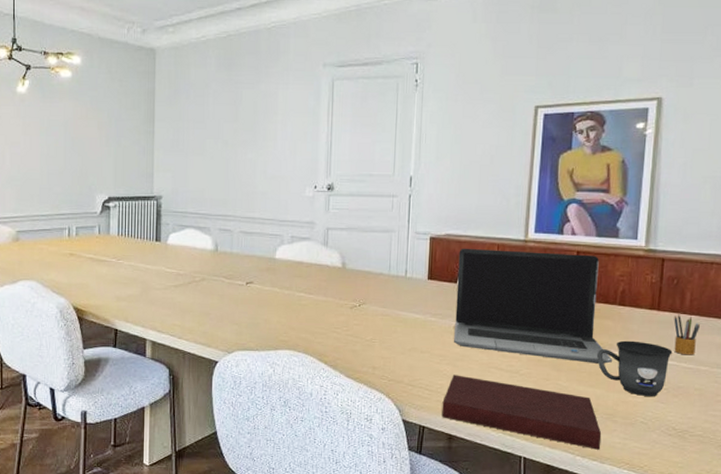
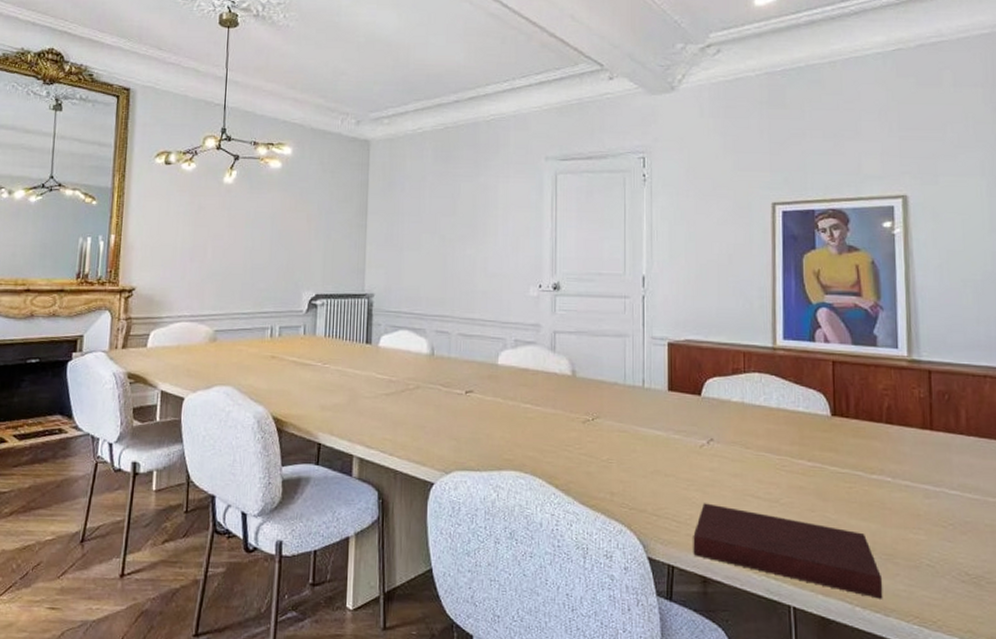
laptop computer: present [454,248,612,364] -> none [701,355,885,493]
mug: present [596,340,673,397] -> none [866,465,954,534]
pencil box: present [674,314,700,356] -> none [950,435,981,484]

